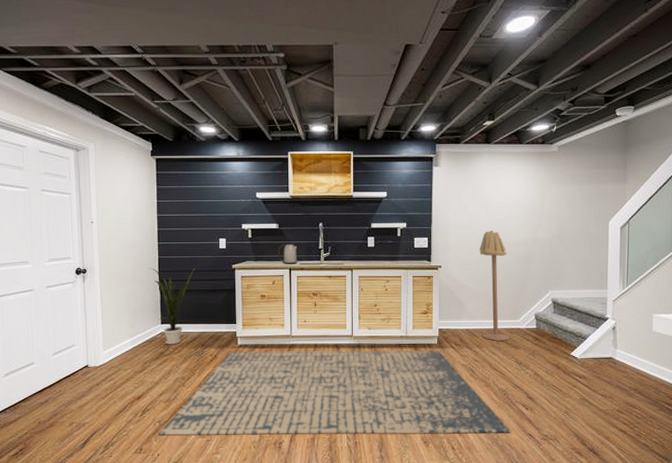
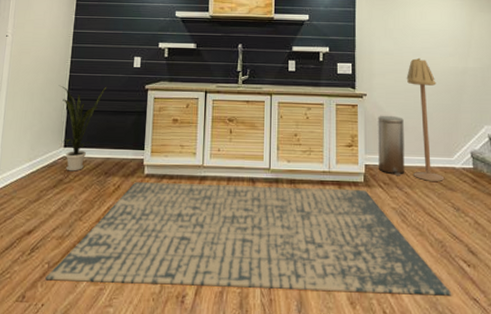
kettle: present [278,243,297,265] -> none [194,64,214,88]
pedal bin: none [451,284,475,337] -> present [378,115,405,175]

